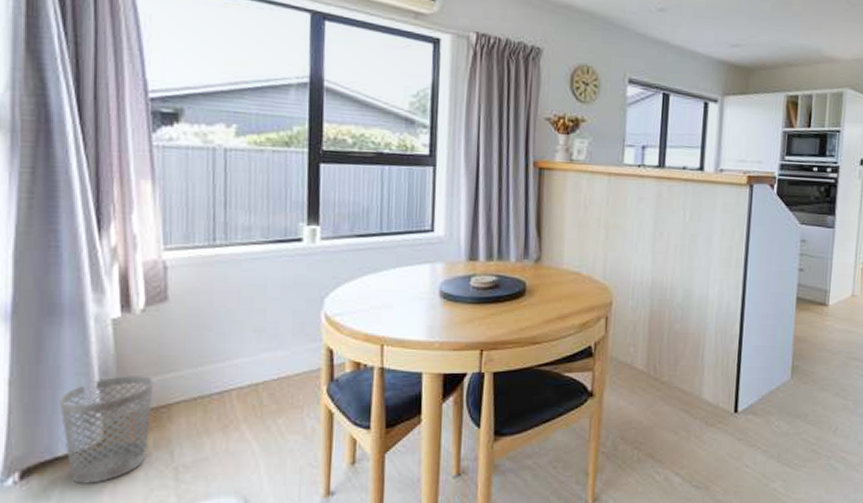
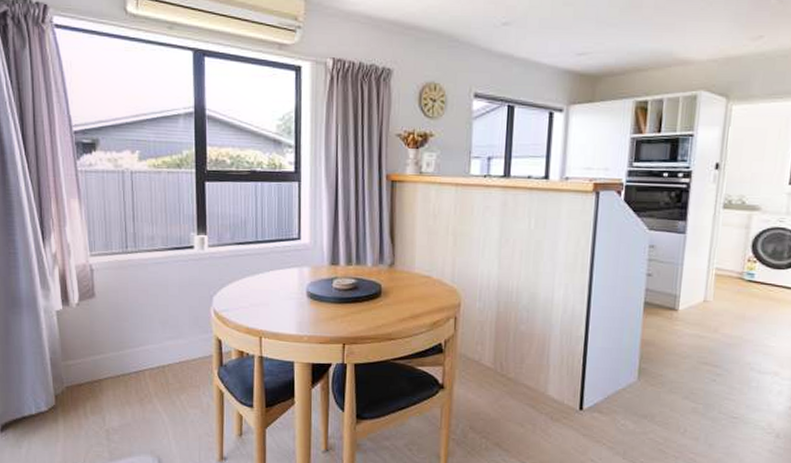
wastebasket: present [59,375,154,484] -> none [23,355,88,438]

